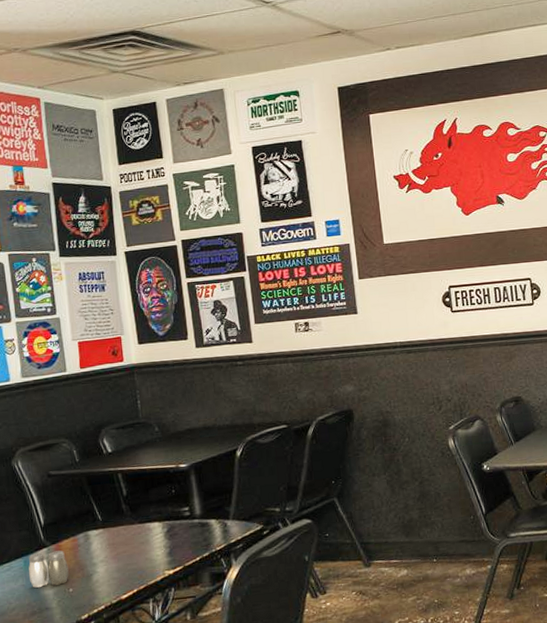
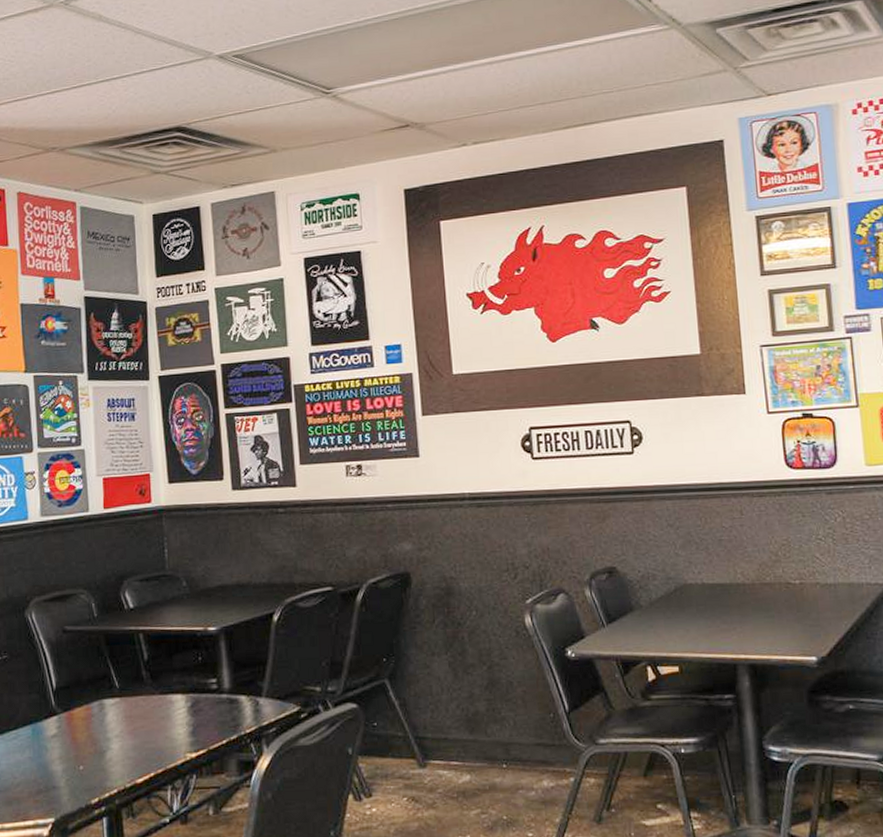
salt and pepper shaker: present [28,550,69,588] -> none [36,720,80,762]

